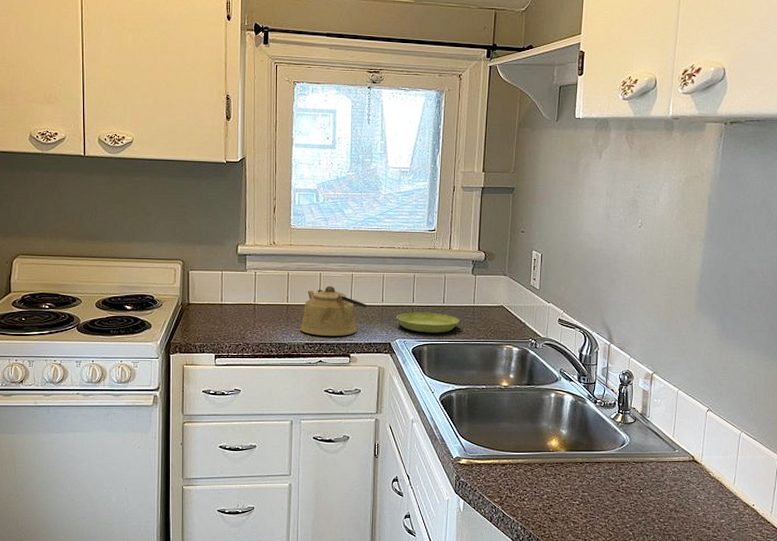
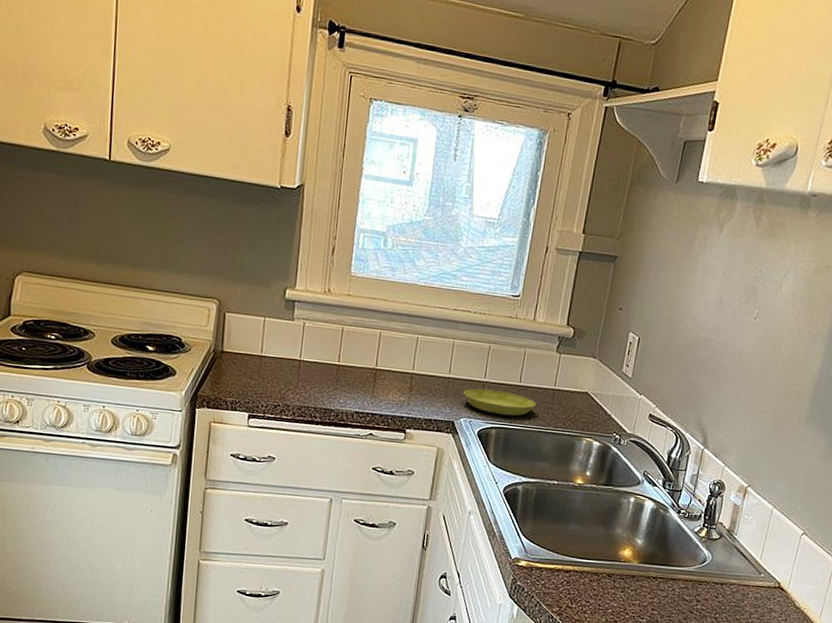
kettle: present [300,286,367,336] -> none [351,348,431,408]

